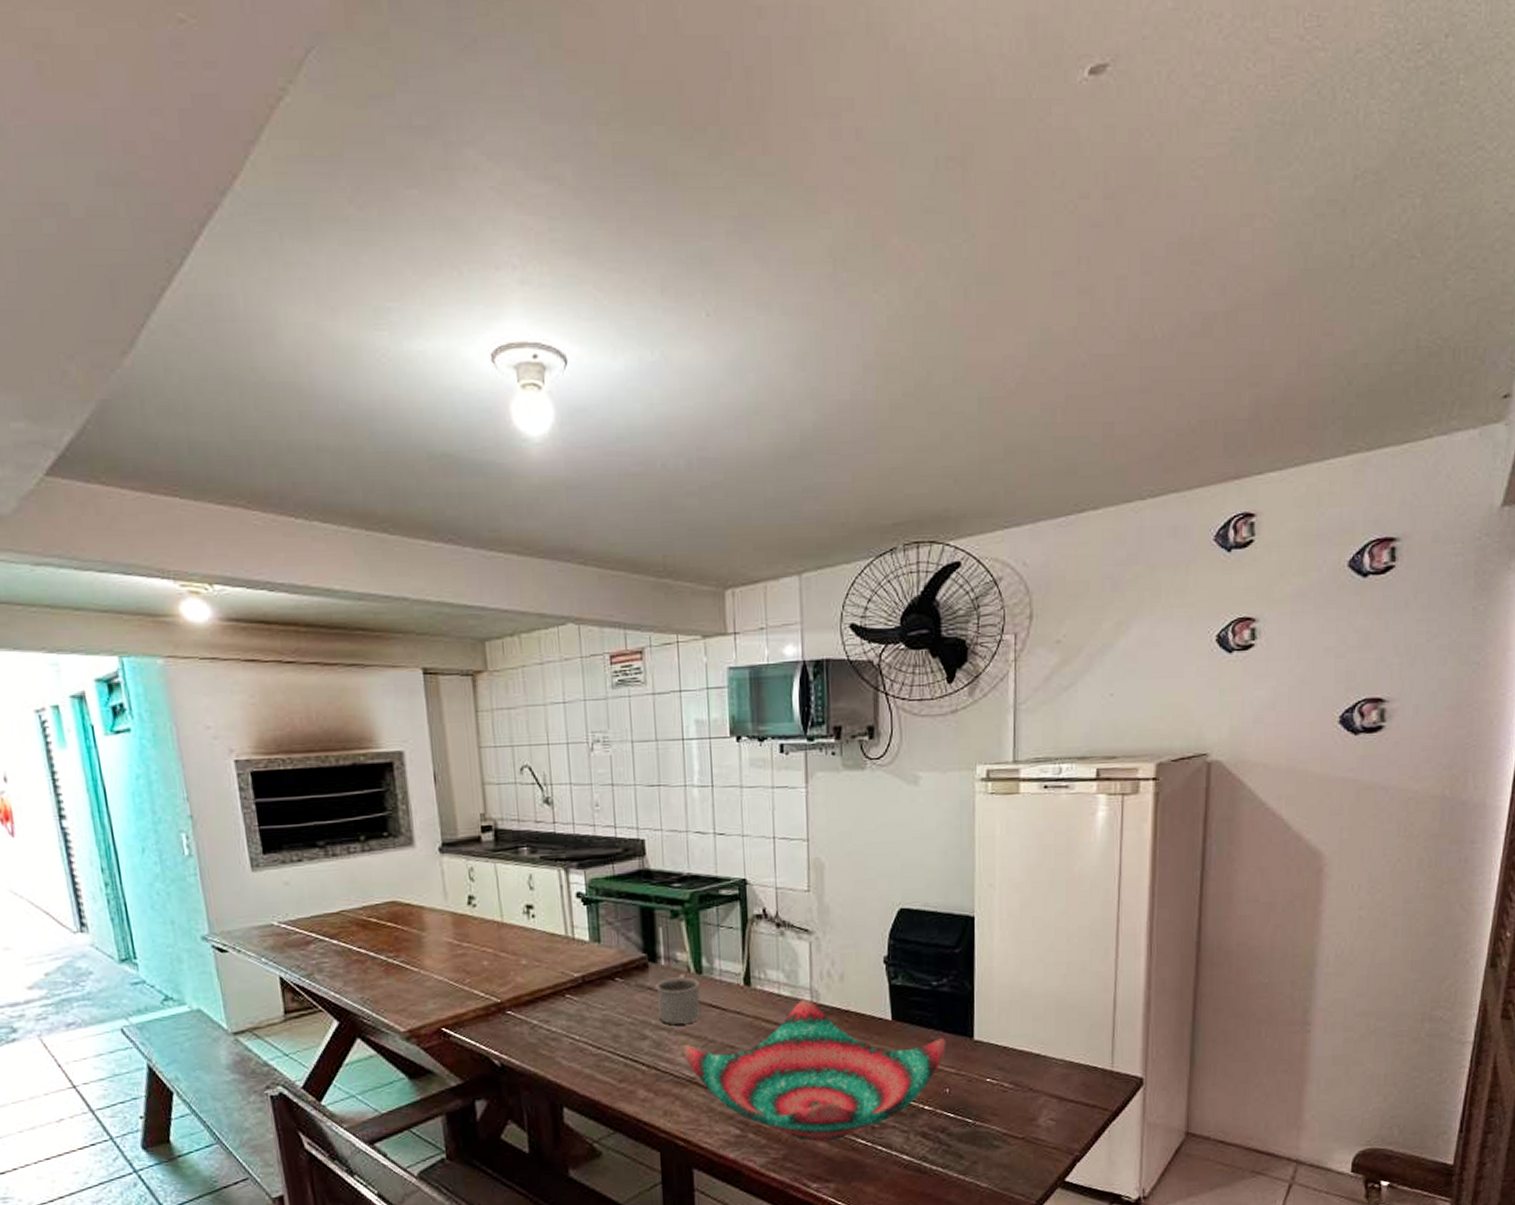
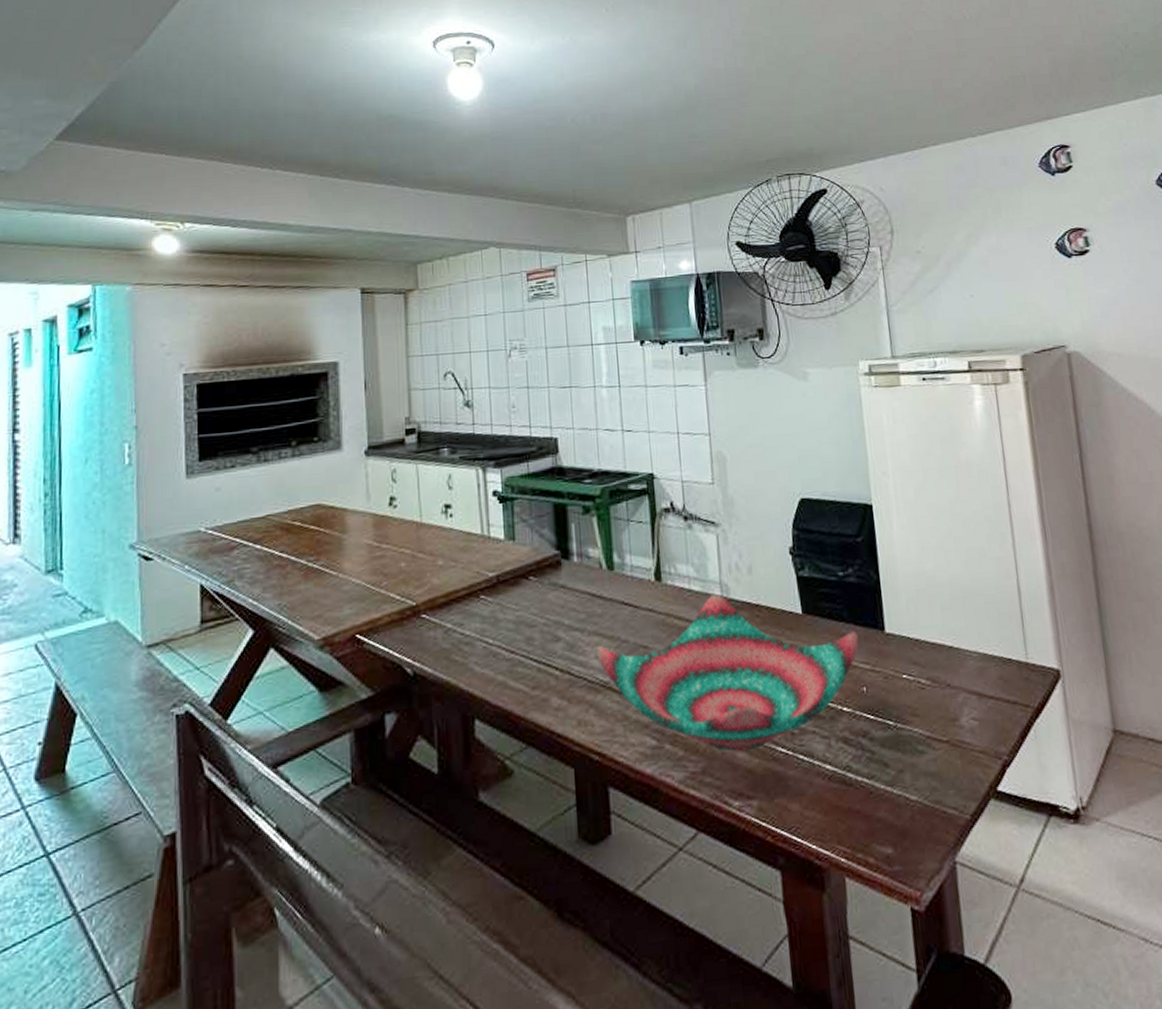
mug: present [656,974,701,1024] -> none [569,570,613,624]

